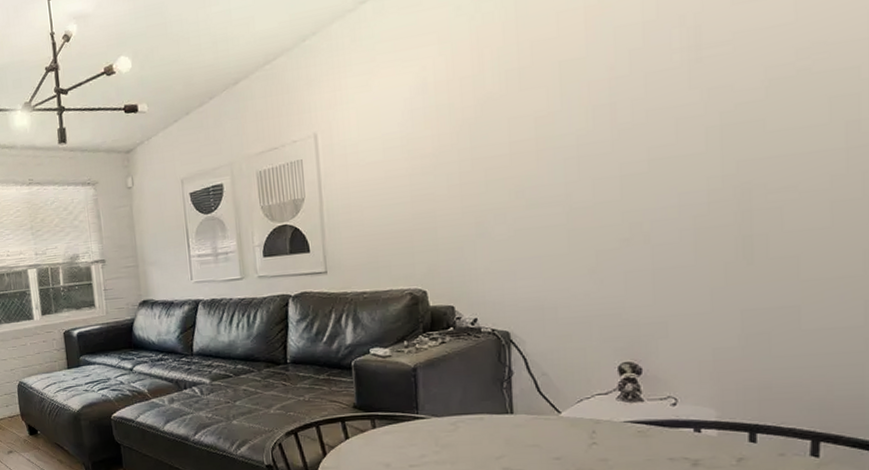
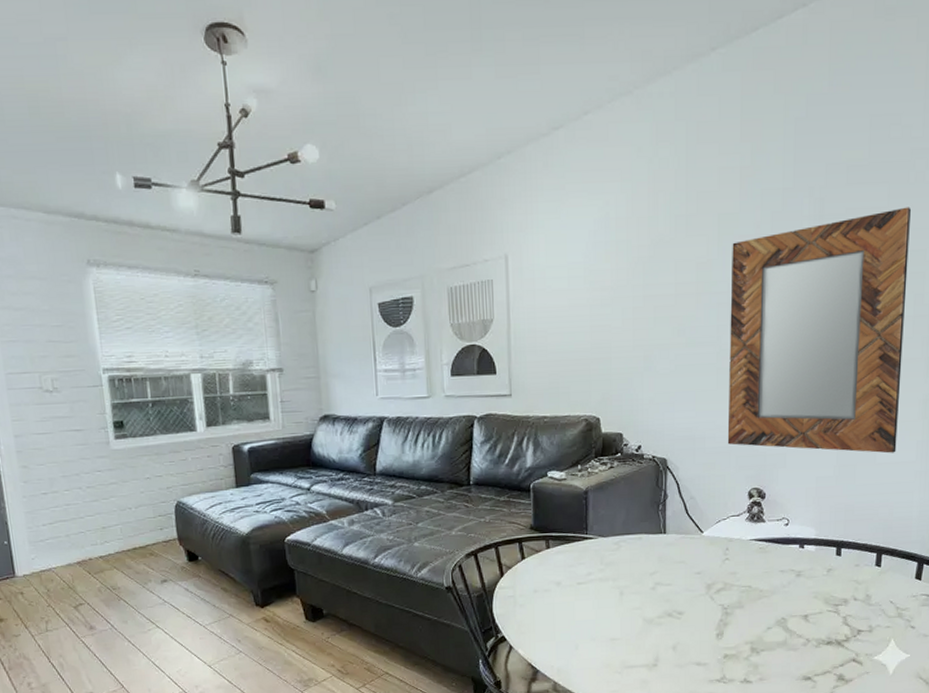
home mirror: none [579,18,833,318] -> present [727,207,911,454]

